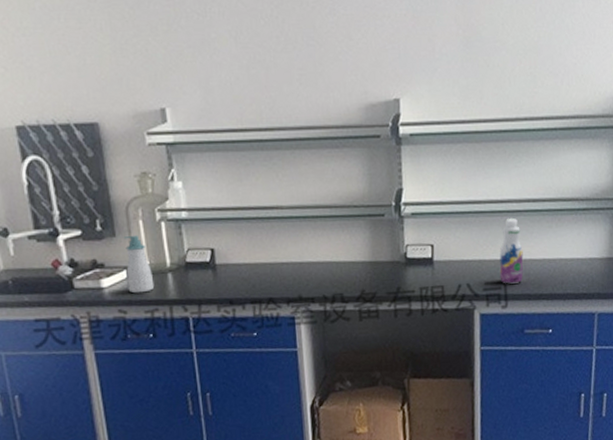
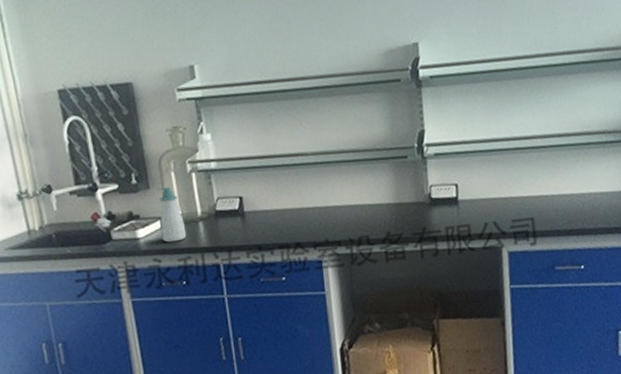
beverage bottle: present [499,218,523,284] -> none [525,154,551,221]

